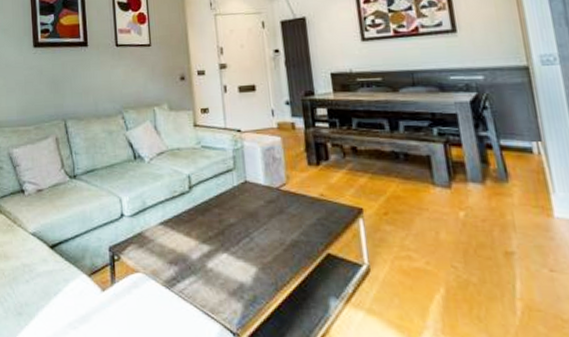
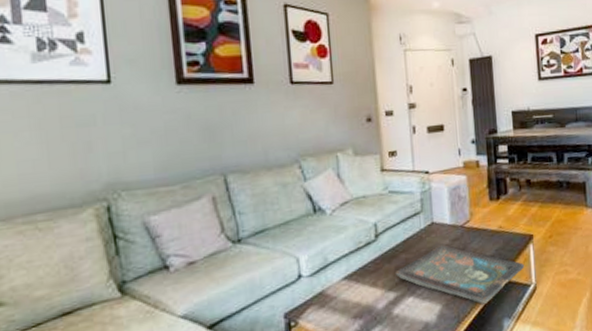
decorative tray: none [209,205,354,277] -> present [396,245,525,305]

